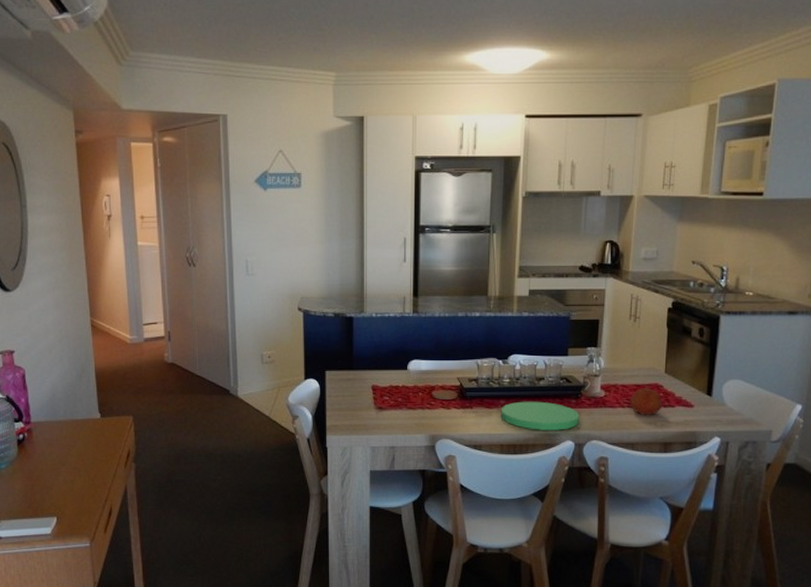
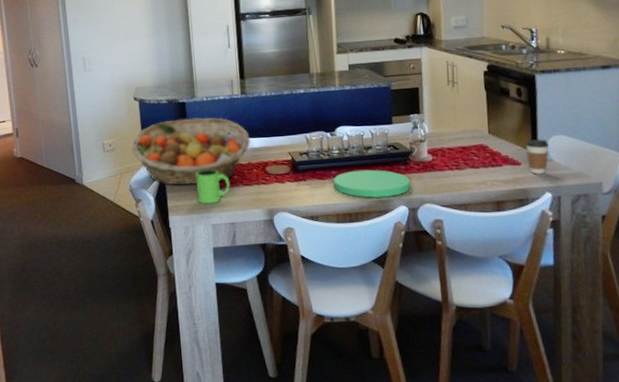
fruit basket: none [292,334,420,405] -> present [131,117,251,186]
mug: none [358,389,393,426] -> present [195,169,230,204]
fruit: present [630,388,663,416] -> none [458,149,490,177]
coffee cup: none [700,382,724,418] -> present [526,139,549,174]

